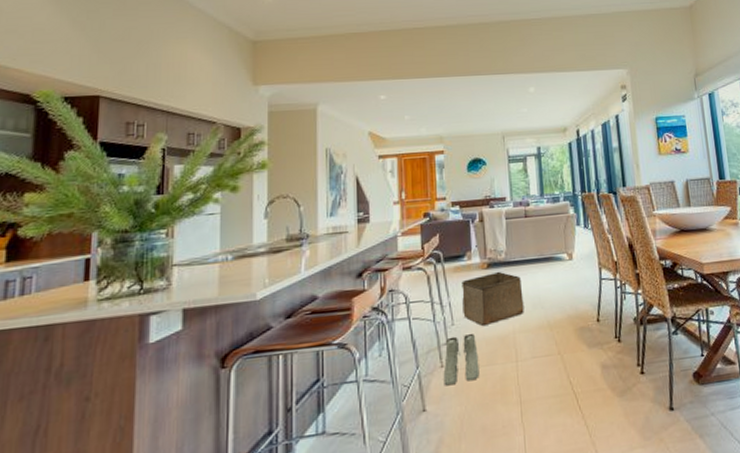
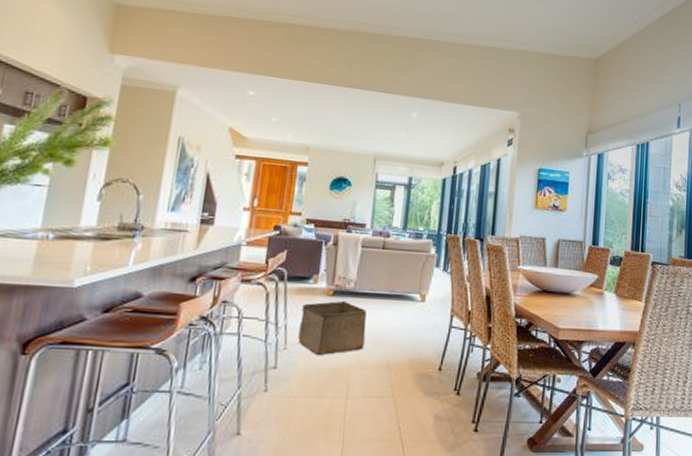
boots: present [443,334,480,386] -> none [264,361,308,412]

